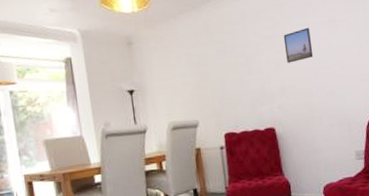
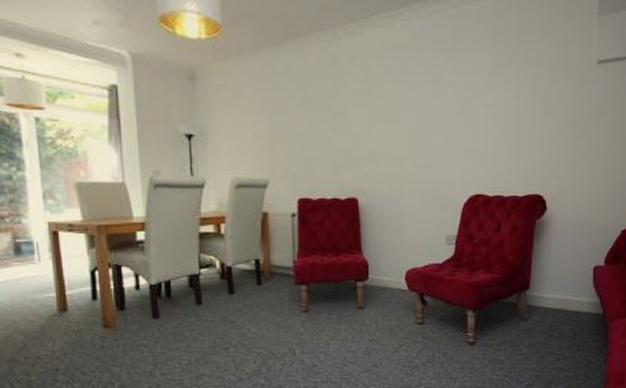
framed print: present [283,27,314,63] -> none [379,85,412,125]

